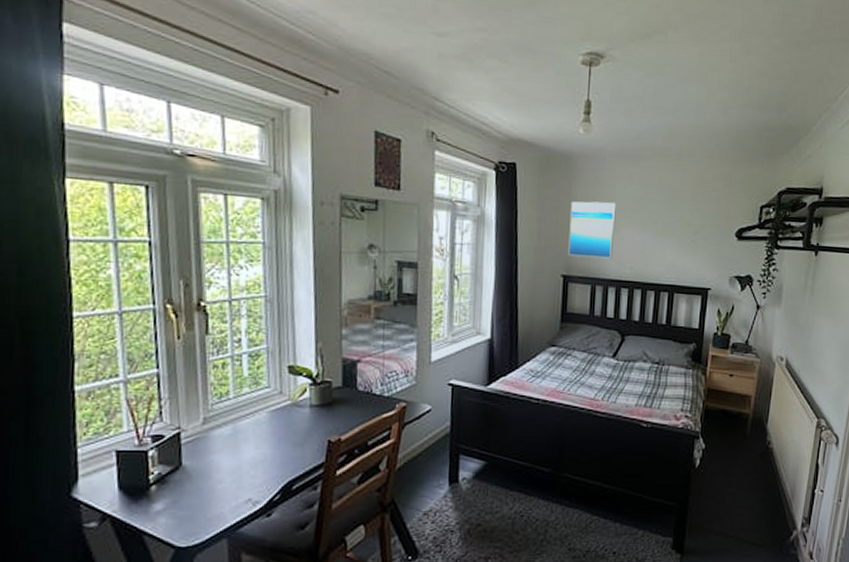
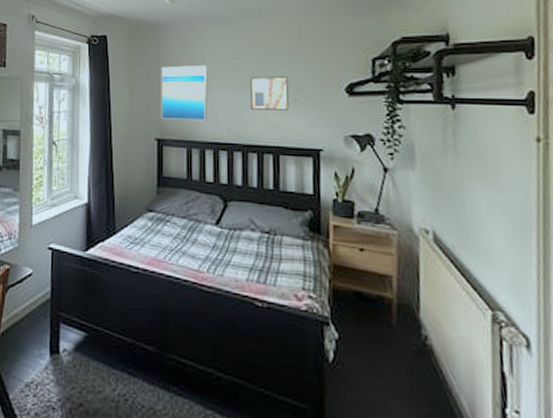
wall art: none [652,217,689,252] -> present [249,76,289,111]

